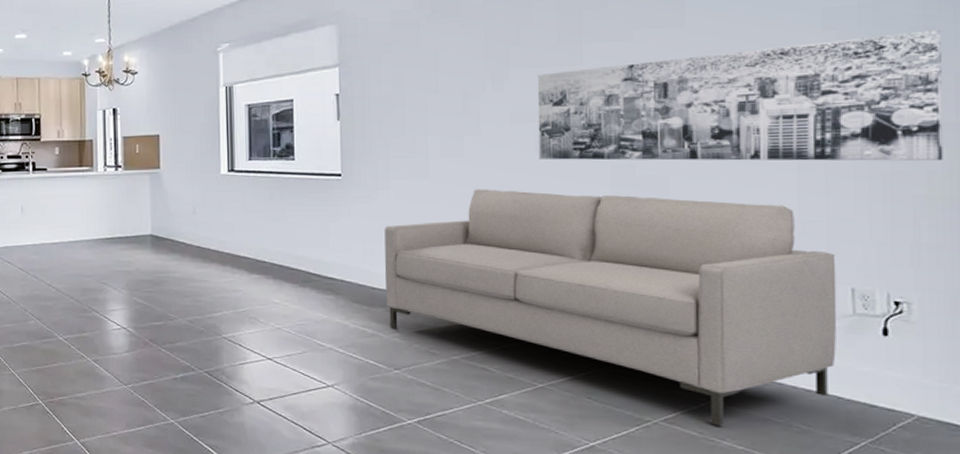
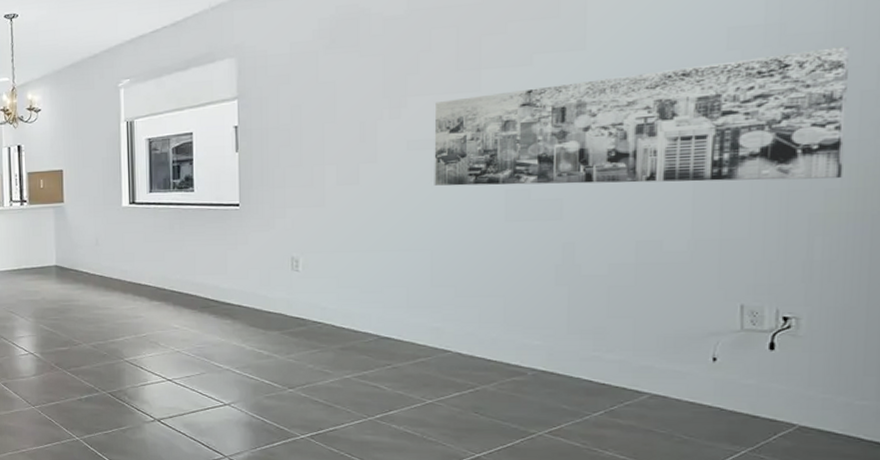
sofa: present [385,189,837,426] -> none [281,215,727,437]

